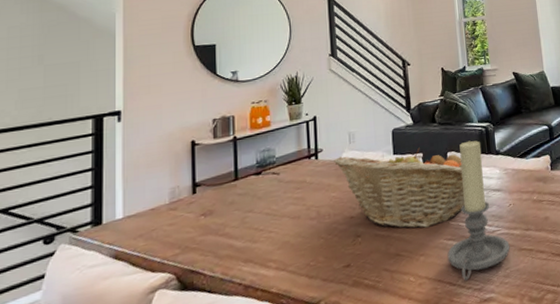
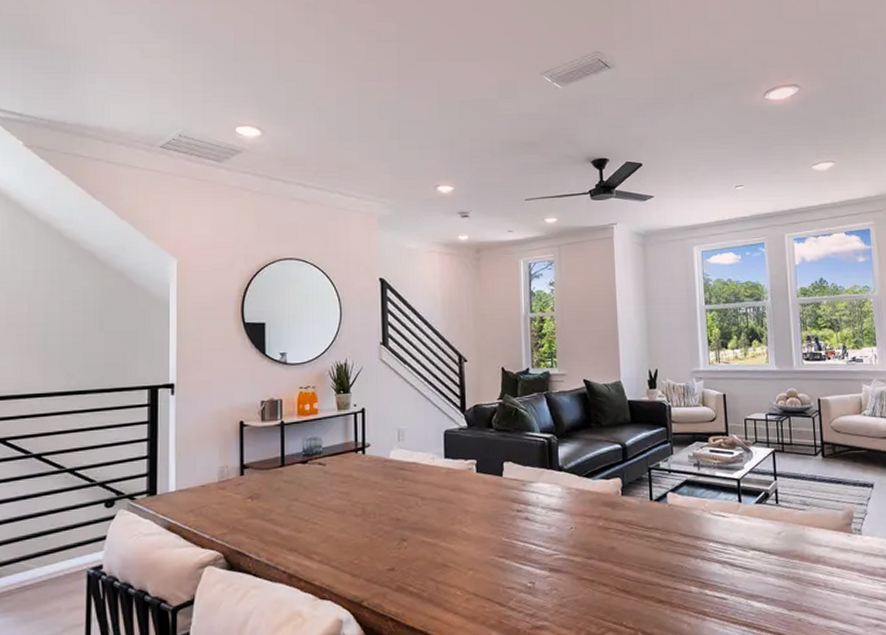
fruit basket: present [333,147,466,229] -> none [380,453,521,541]
candle holder: present [447,140,510,281] -> none [498,452,569,603]

